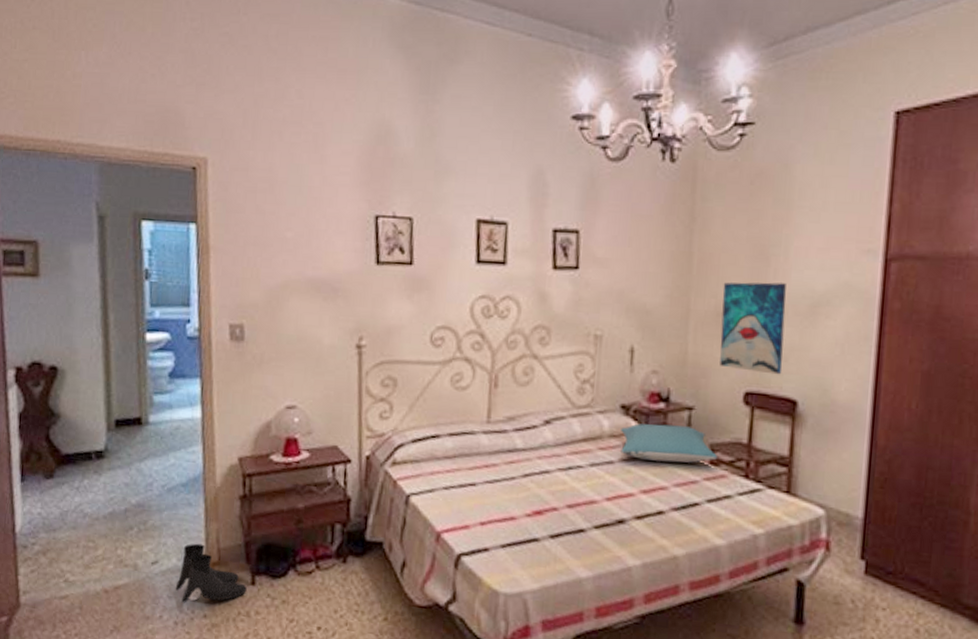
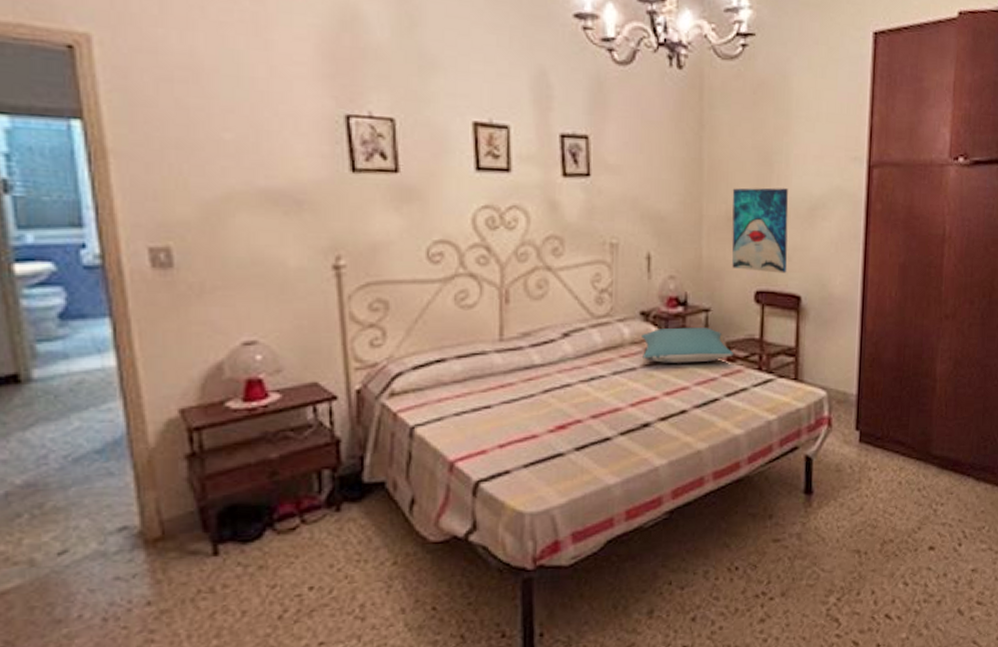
boots: present [175,543,248,603] -> none [99,519,209,594]

